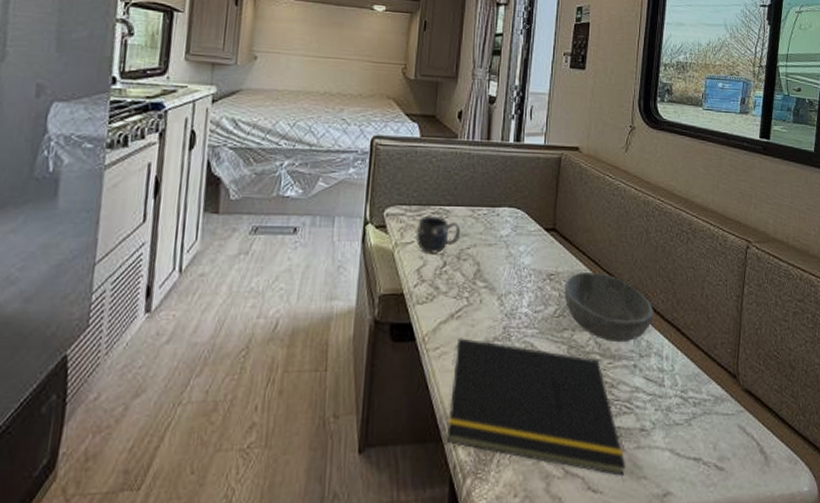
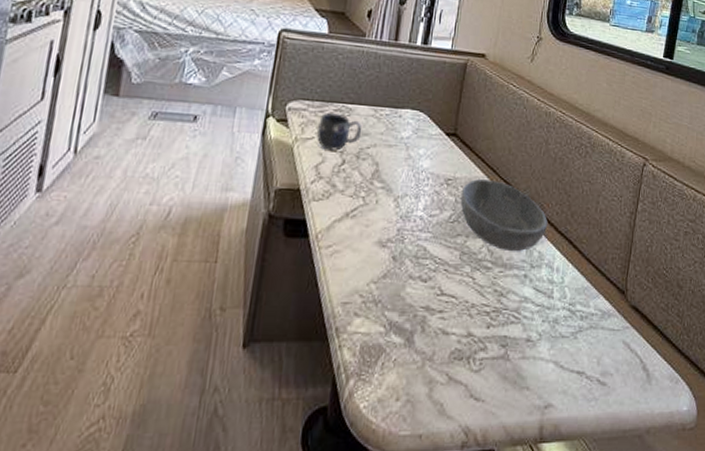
notepad: present [446,338,625,476] -> none [332,237,509,385]

